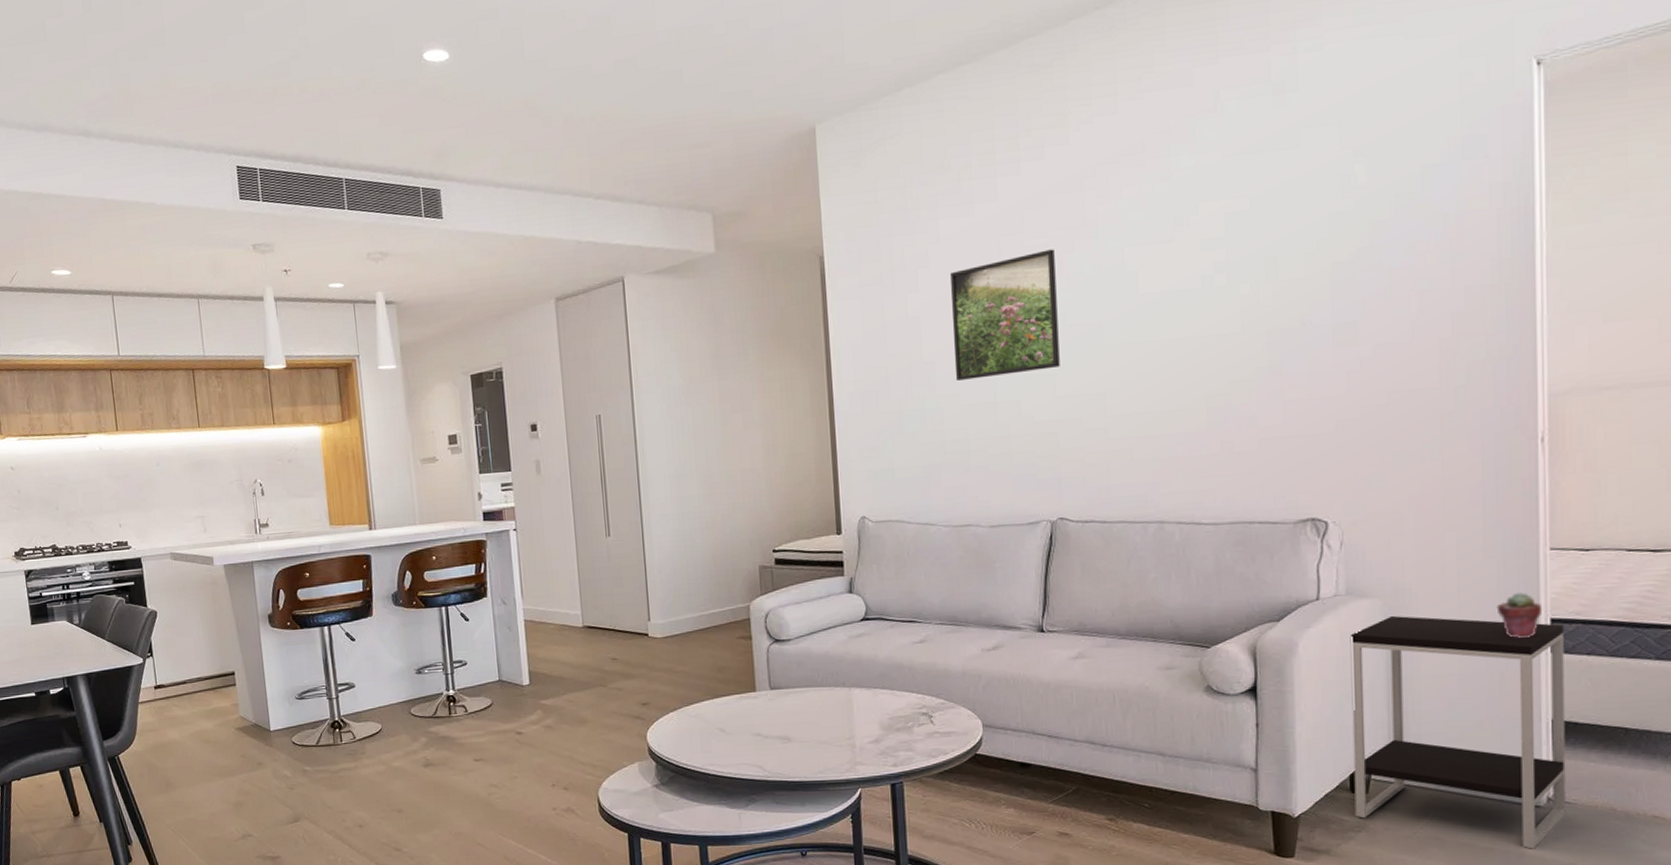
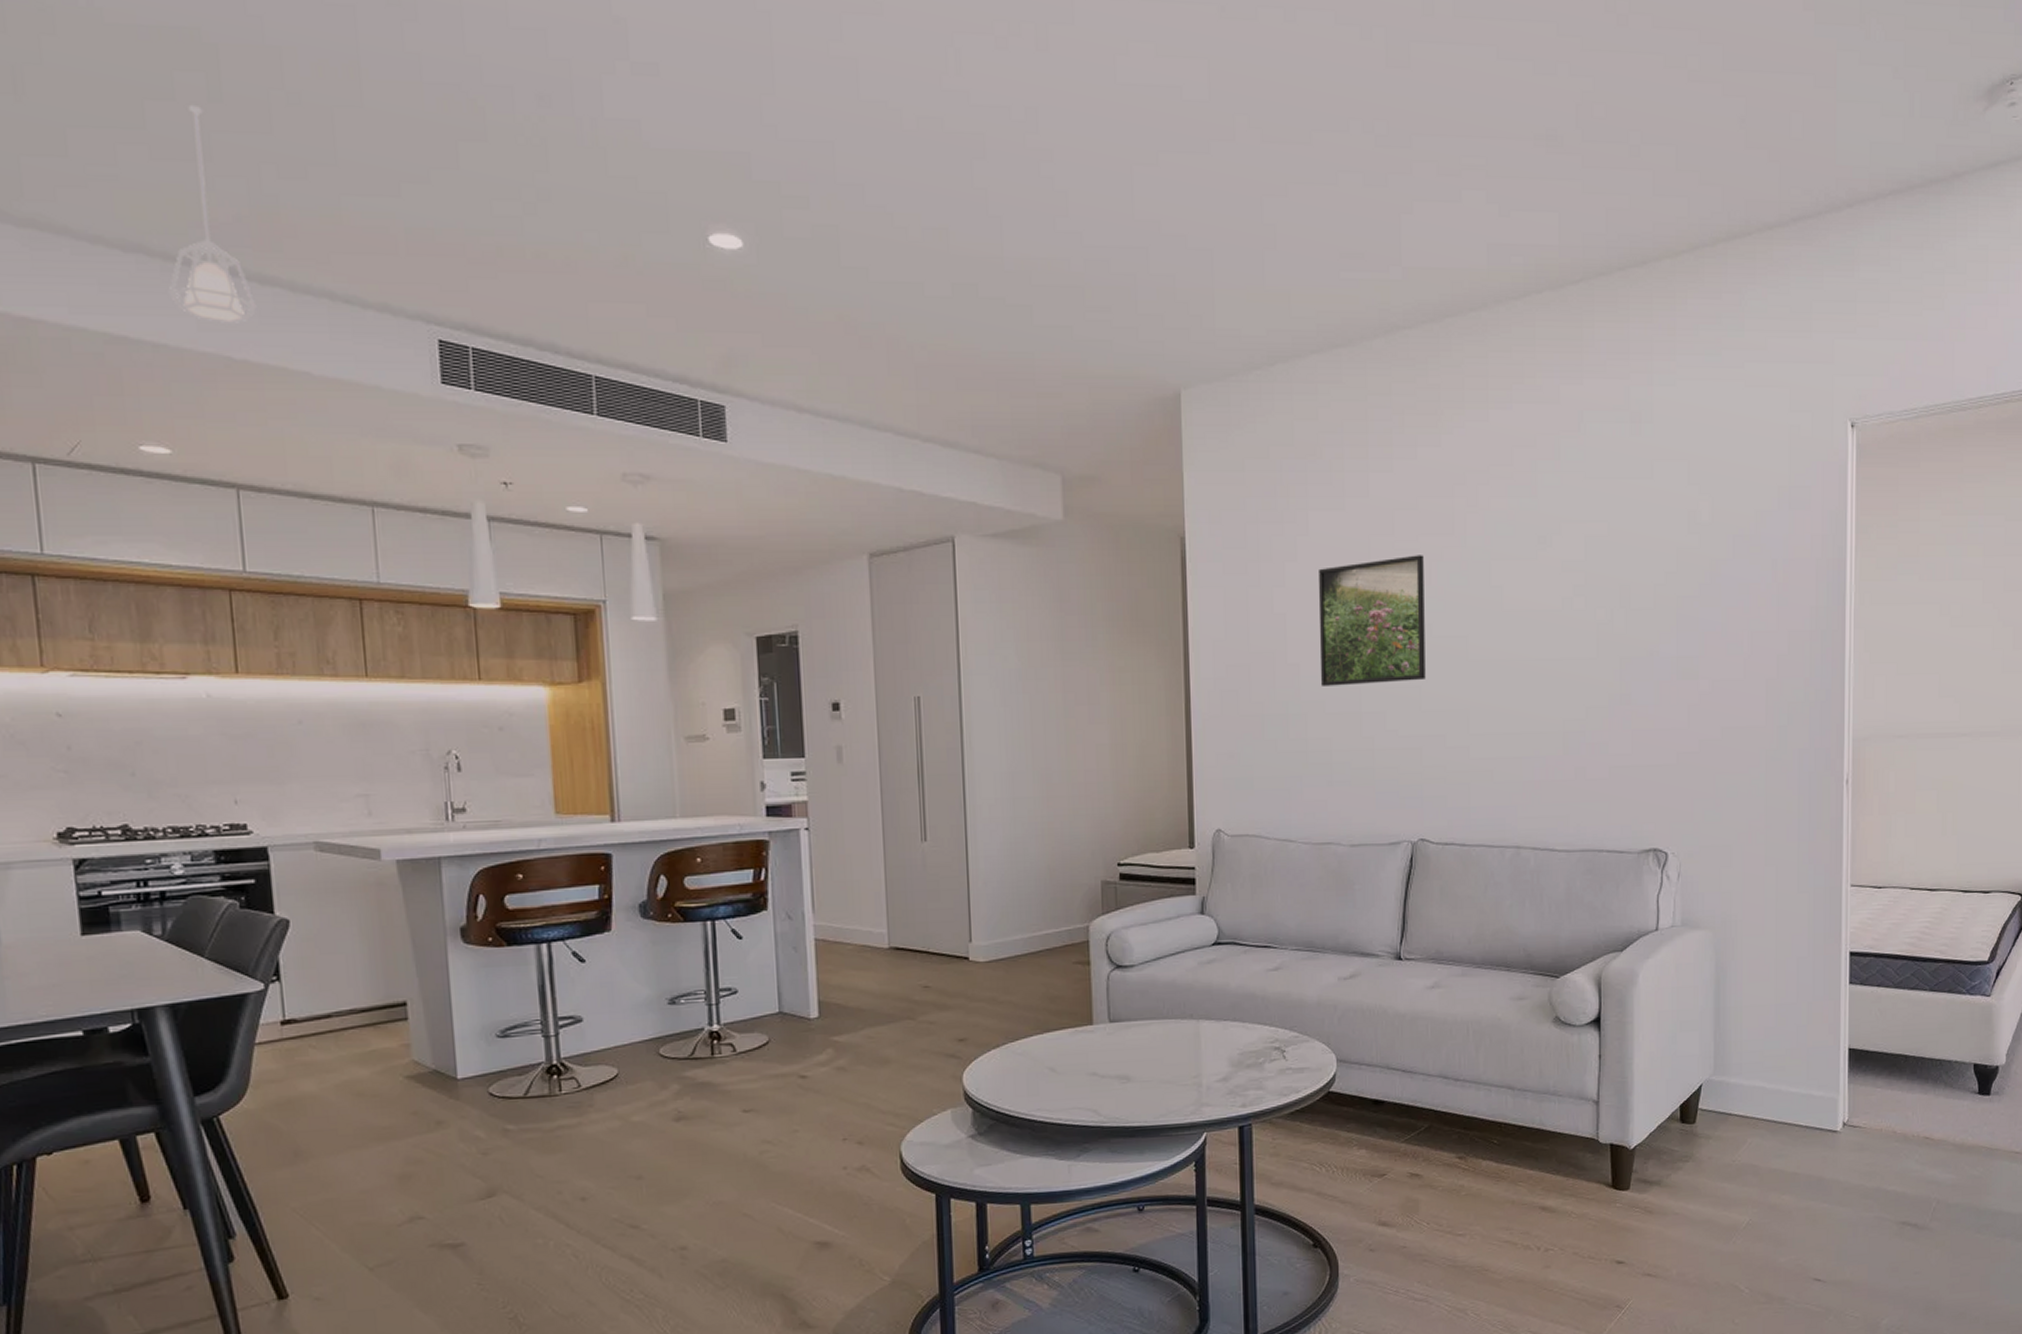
pendant lamp: none [64,16,120,175] -> present [168,104,258,325]
side table: present [1350,615,1566,849] -> none [1684,947,1859,1173]
potted succulent: present [1496,593,1541,638] -> none [1806,927,1842,970]

